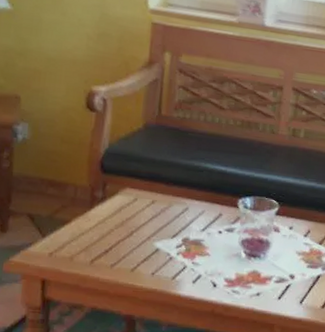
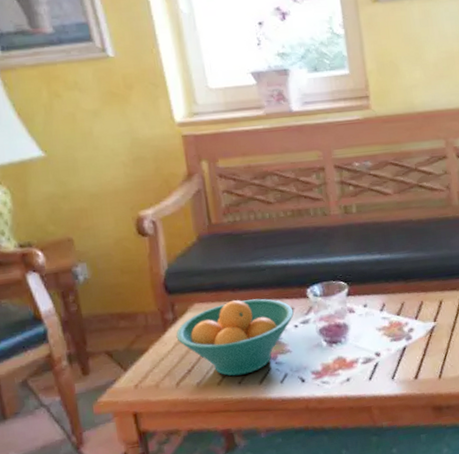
fruit bowl: none [101,193,221,267] -> present [176,298,294,376]

